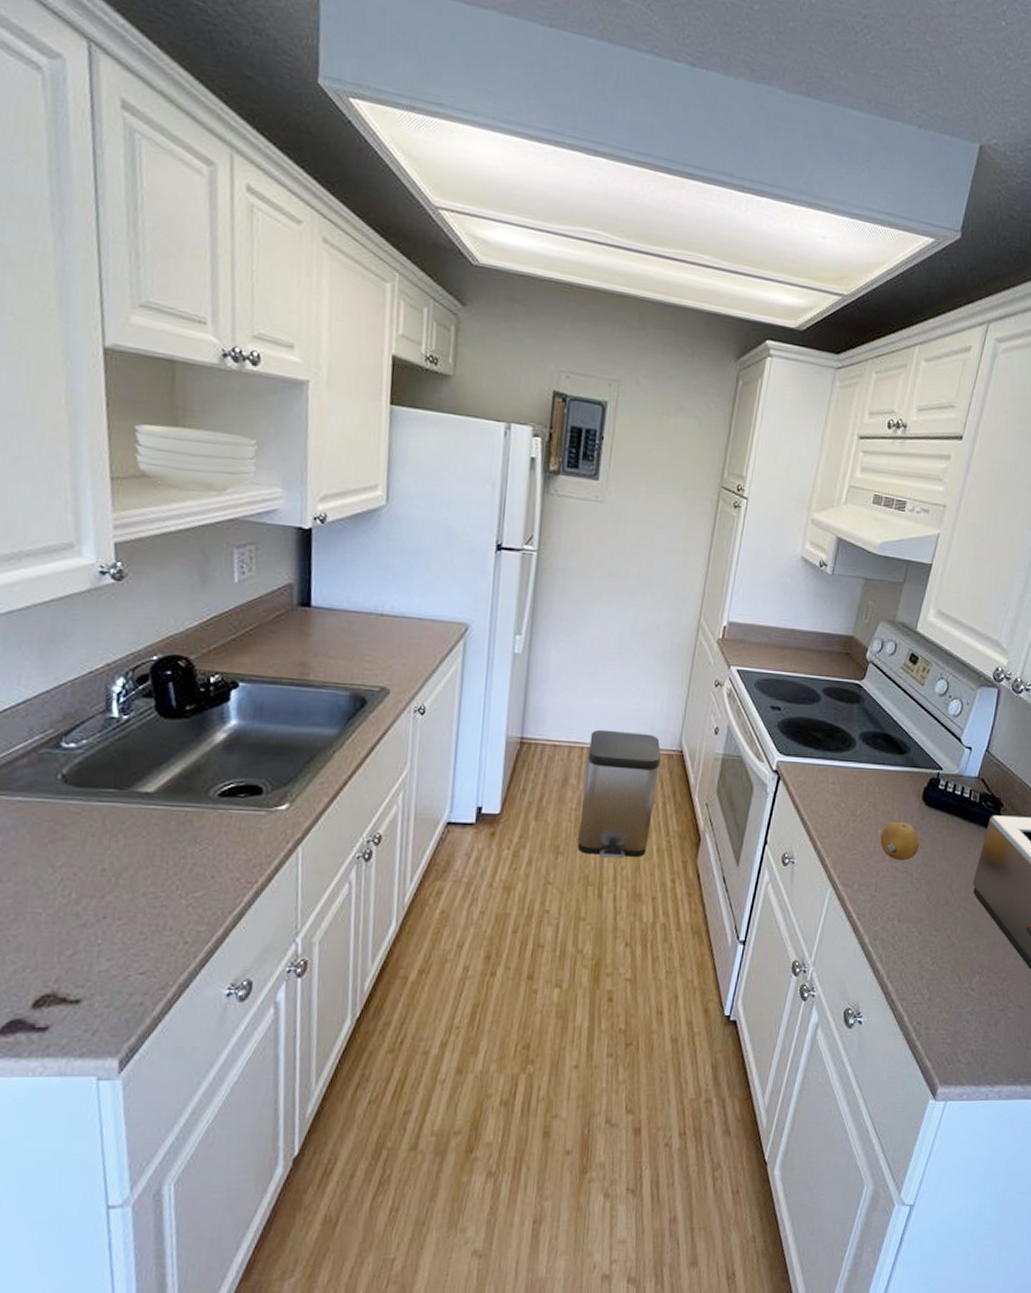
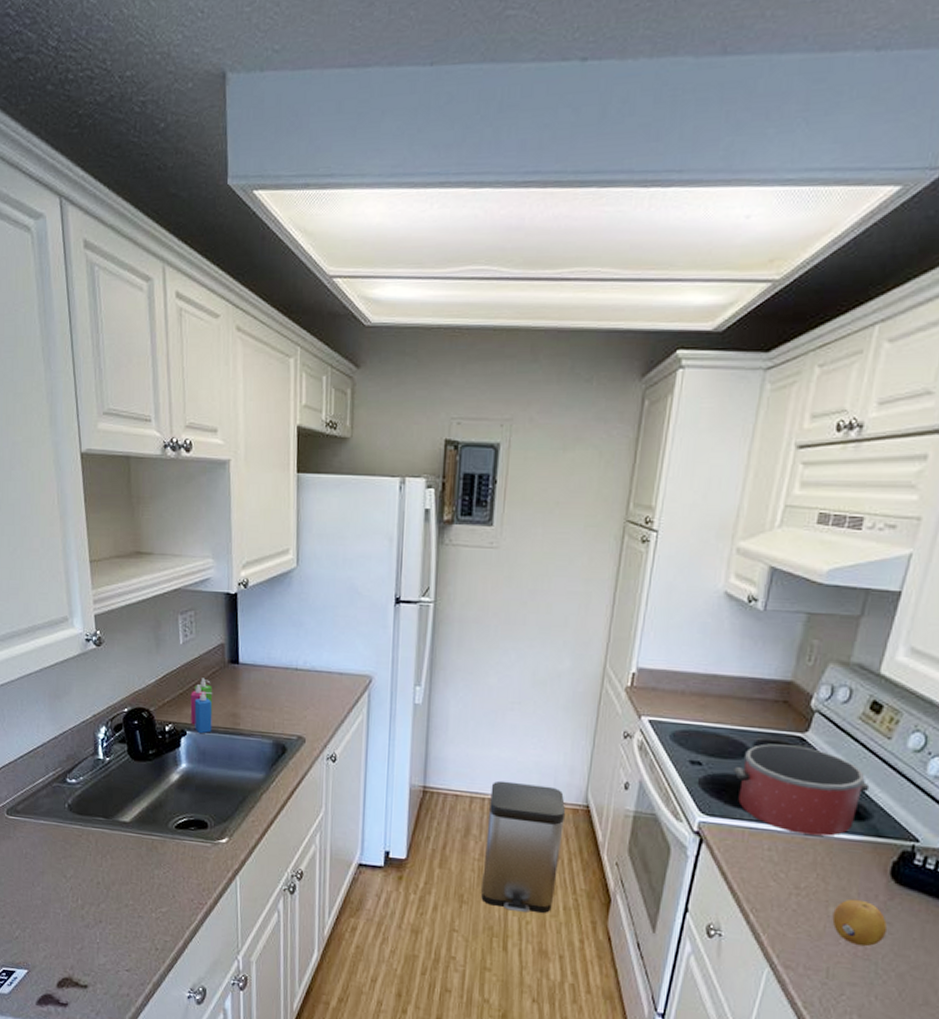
bowl: present [134,424,258,494] -> none [104,513,193,568]
soap dispenser: none [245,622,276,686] -> present [190,678,213,734]
cooking pot: none [806,690,909,769] -> present [733,743,870,836]

